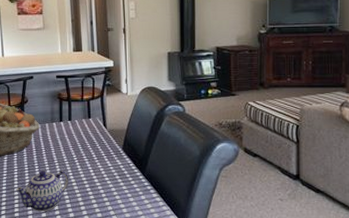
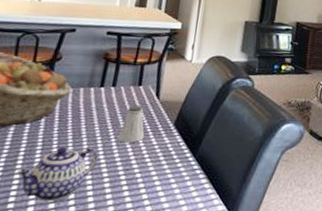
saltshaker: none [81,134,101,166] -> present [117,105,145,143]

